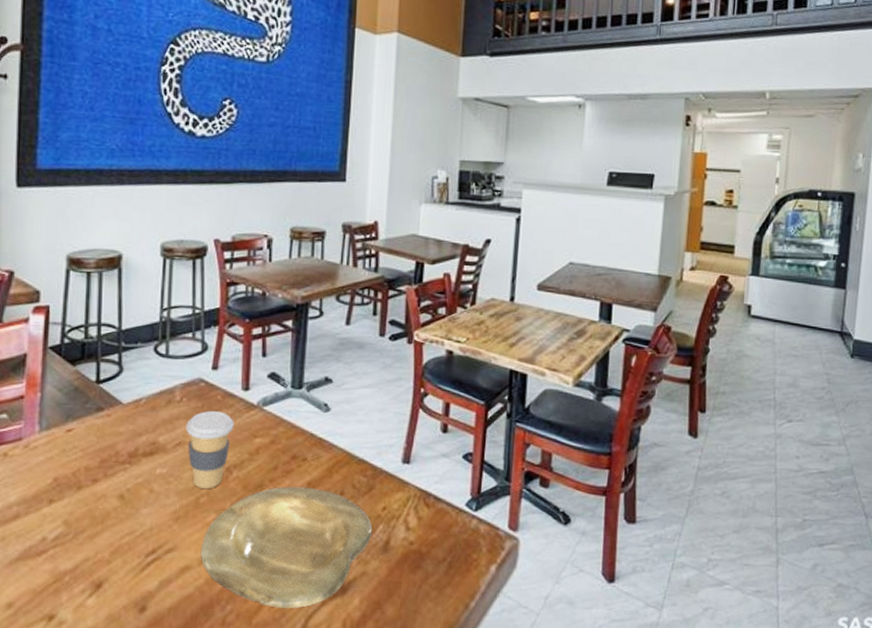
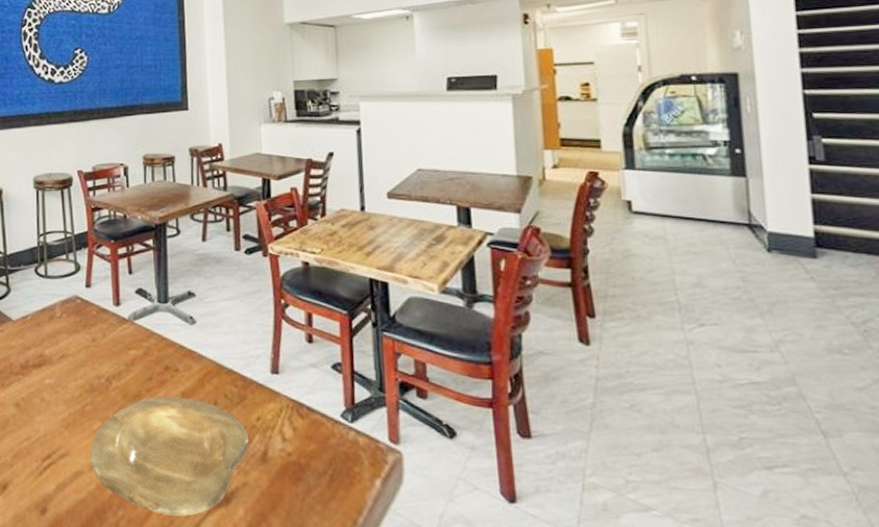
coffee cup: present [186,411,234,488] -> none [67,326,110,398]

